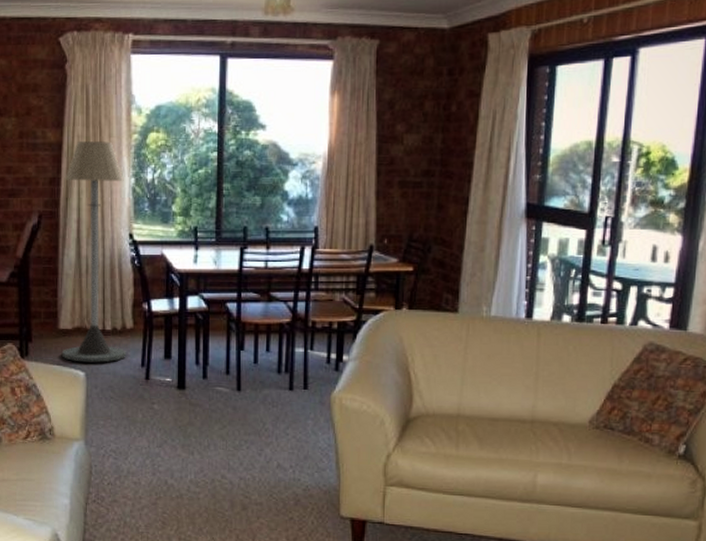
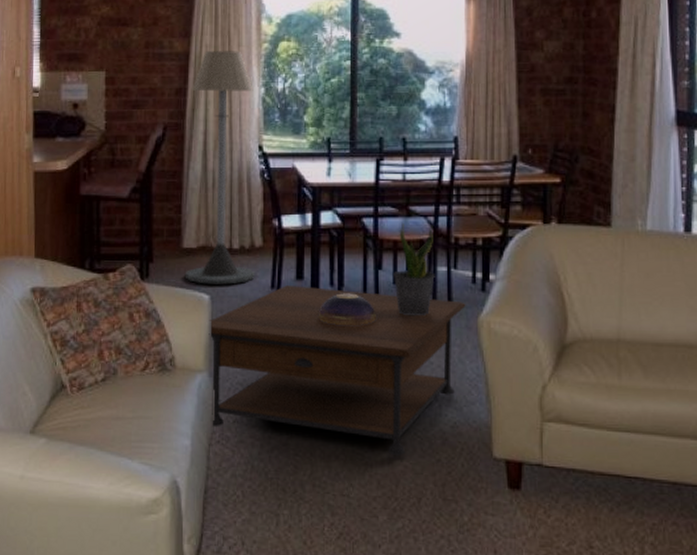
coffee table: none [84,364,320,515] -> present [209,285,466,456]
decorative bowl: none [184,371,238,401] -> present [318,293,376,326]
potted plant: none [253,307,293,393] -> present [392,222,435,317]

